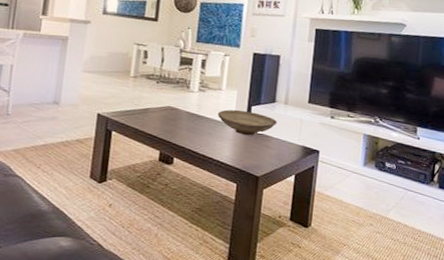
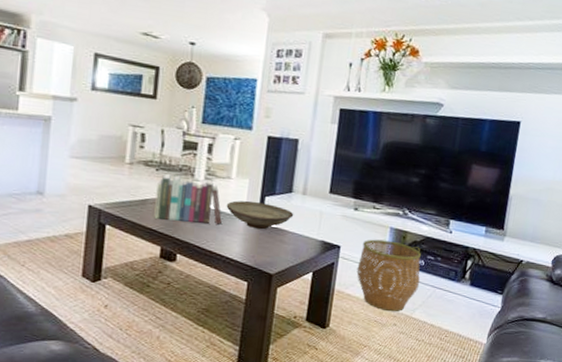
books: none [154,85,214,131] -> present [154,172,222,225]
basket: none [334,144,393,212] -> present [356,239,421,311]

